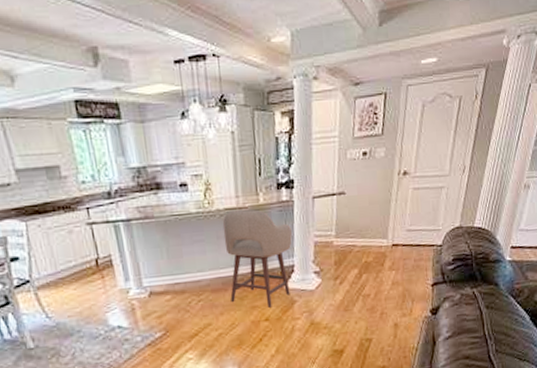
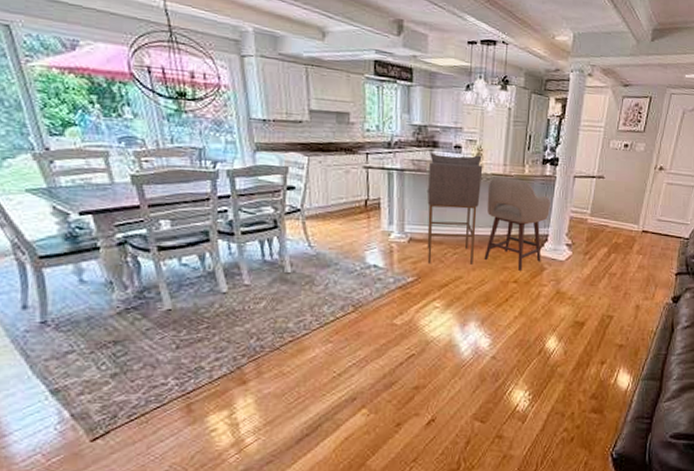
bar stool: none [154,190,220,316] -> present [427,152,483,264]

